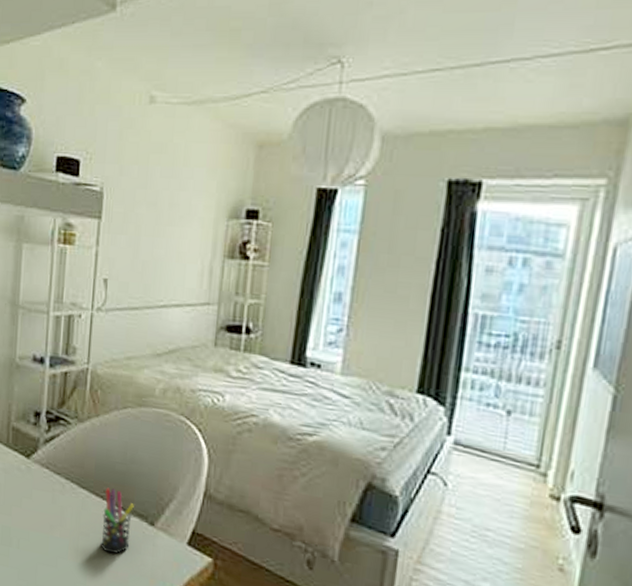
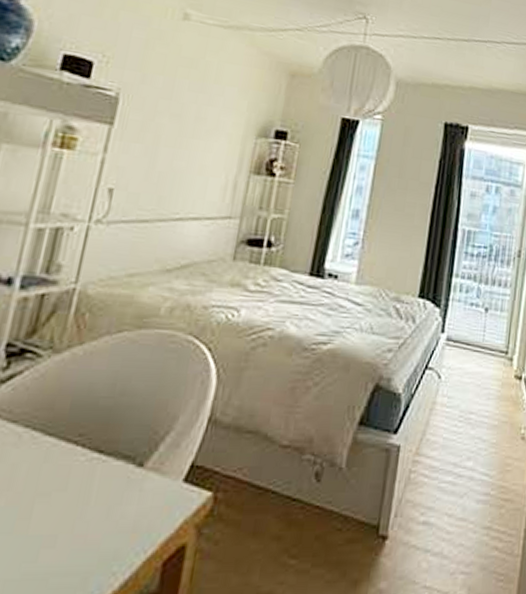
pen holder: present [101,488,134,554] -> none [66,429,120,513]

